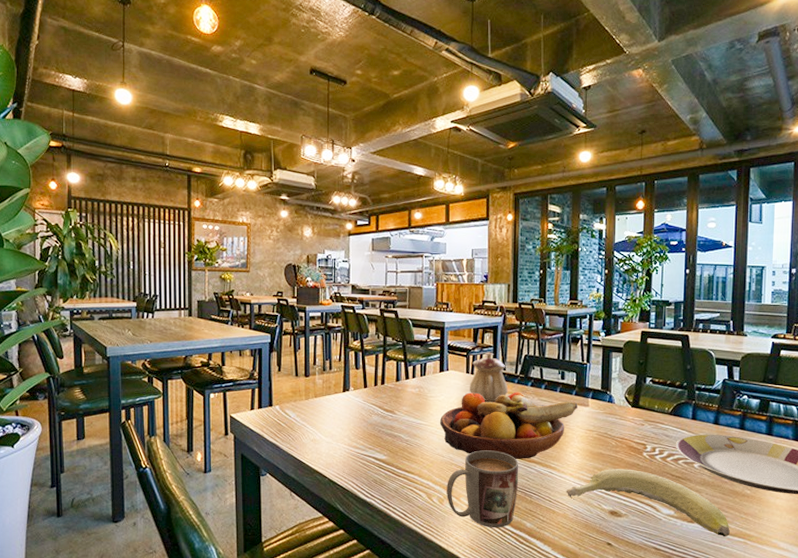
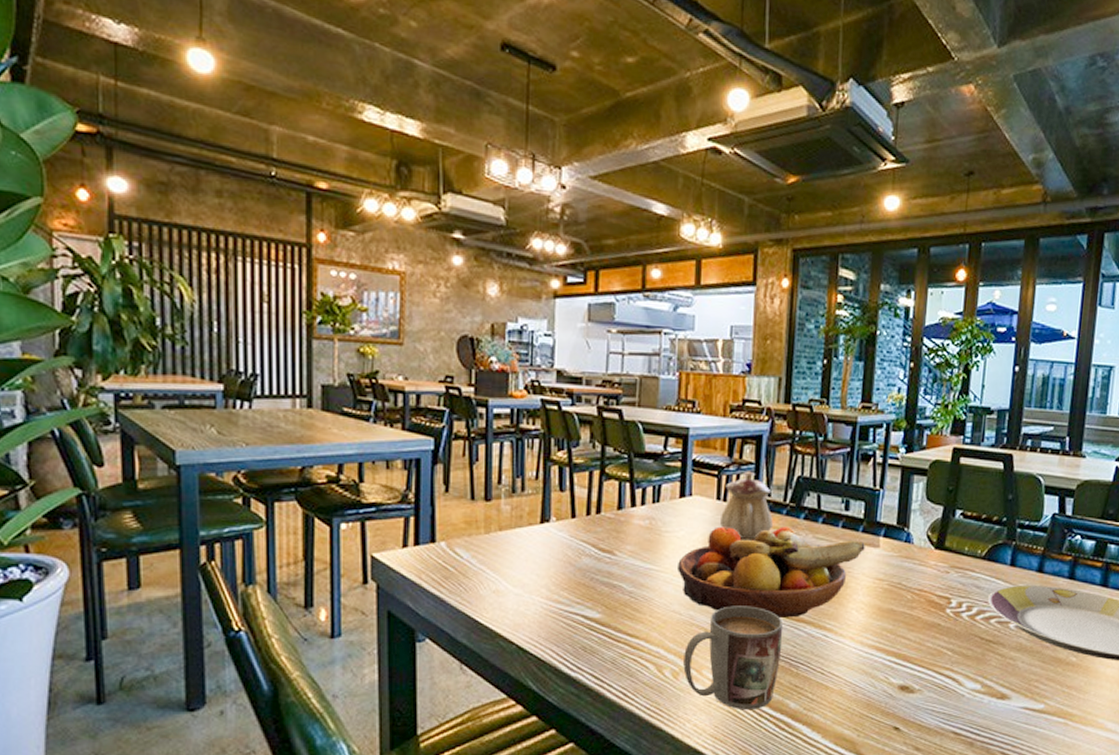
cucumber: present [566,469,730,537] -> none [844,630,1048,717]

